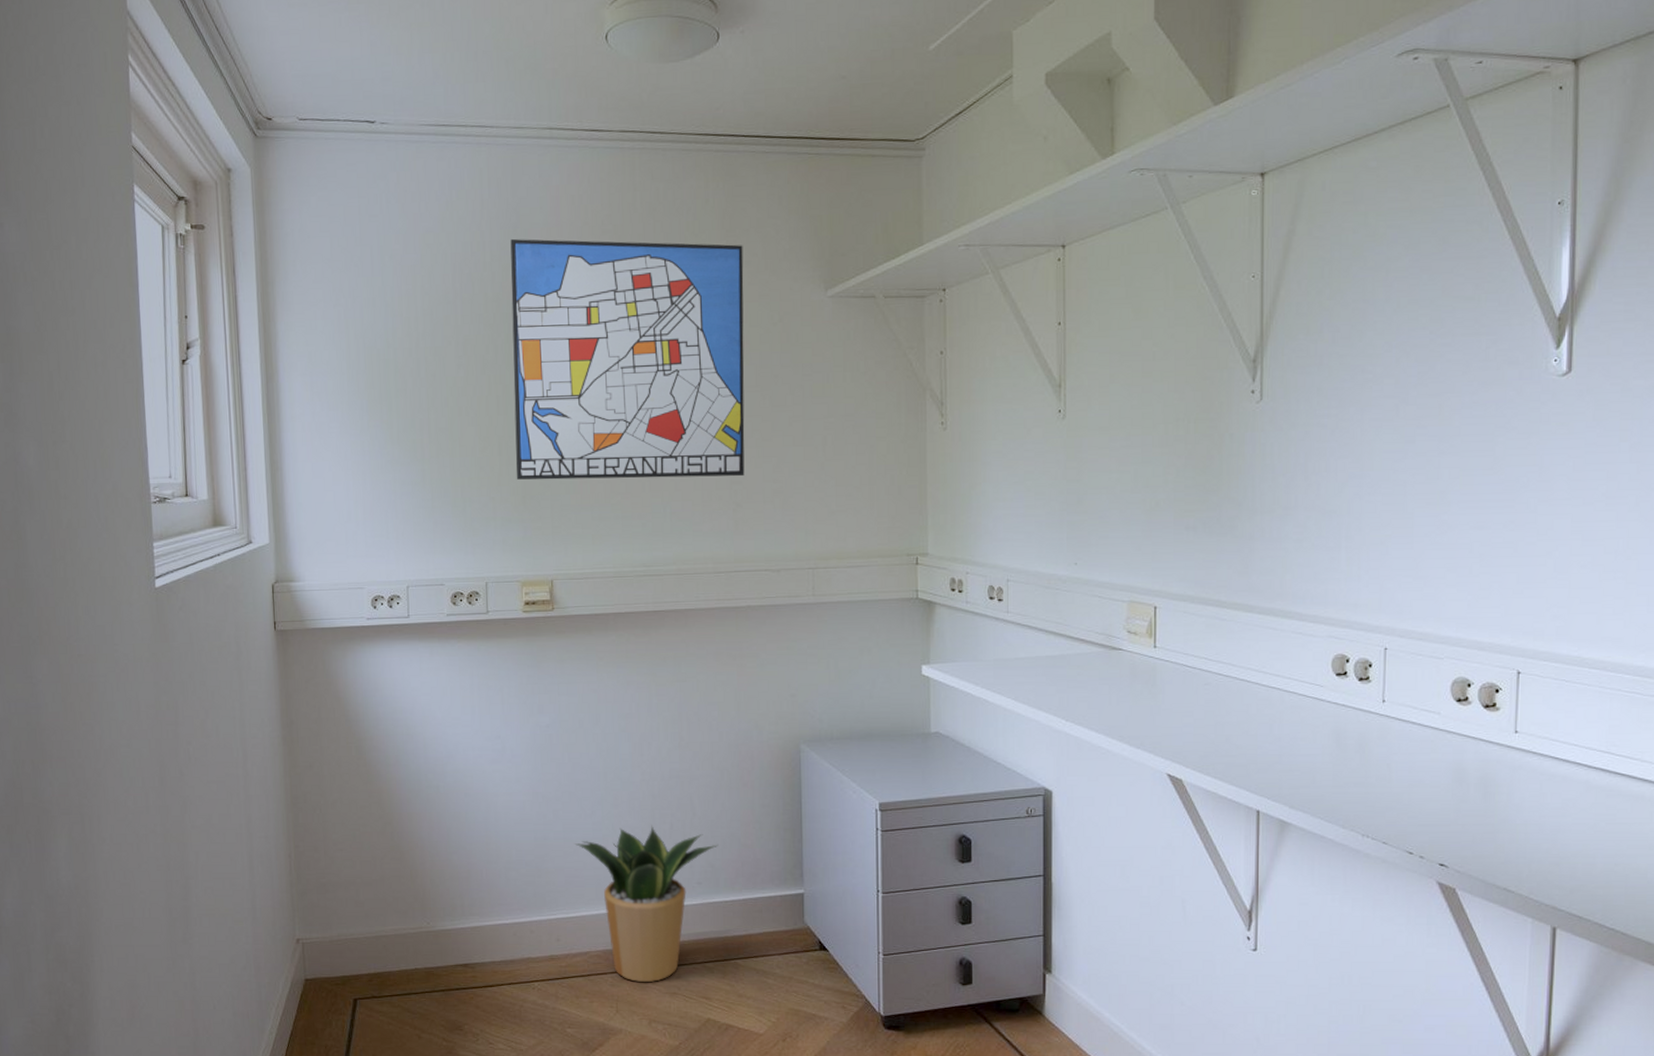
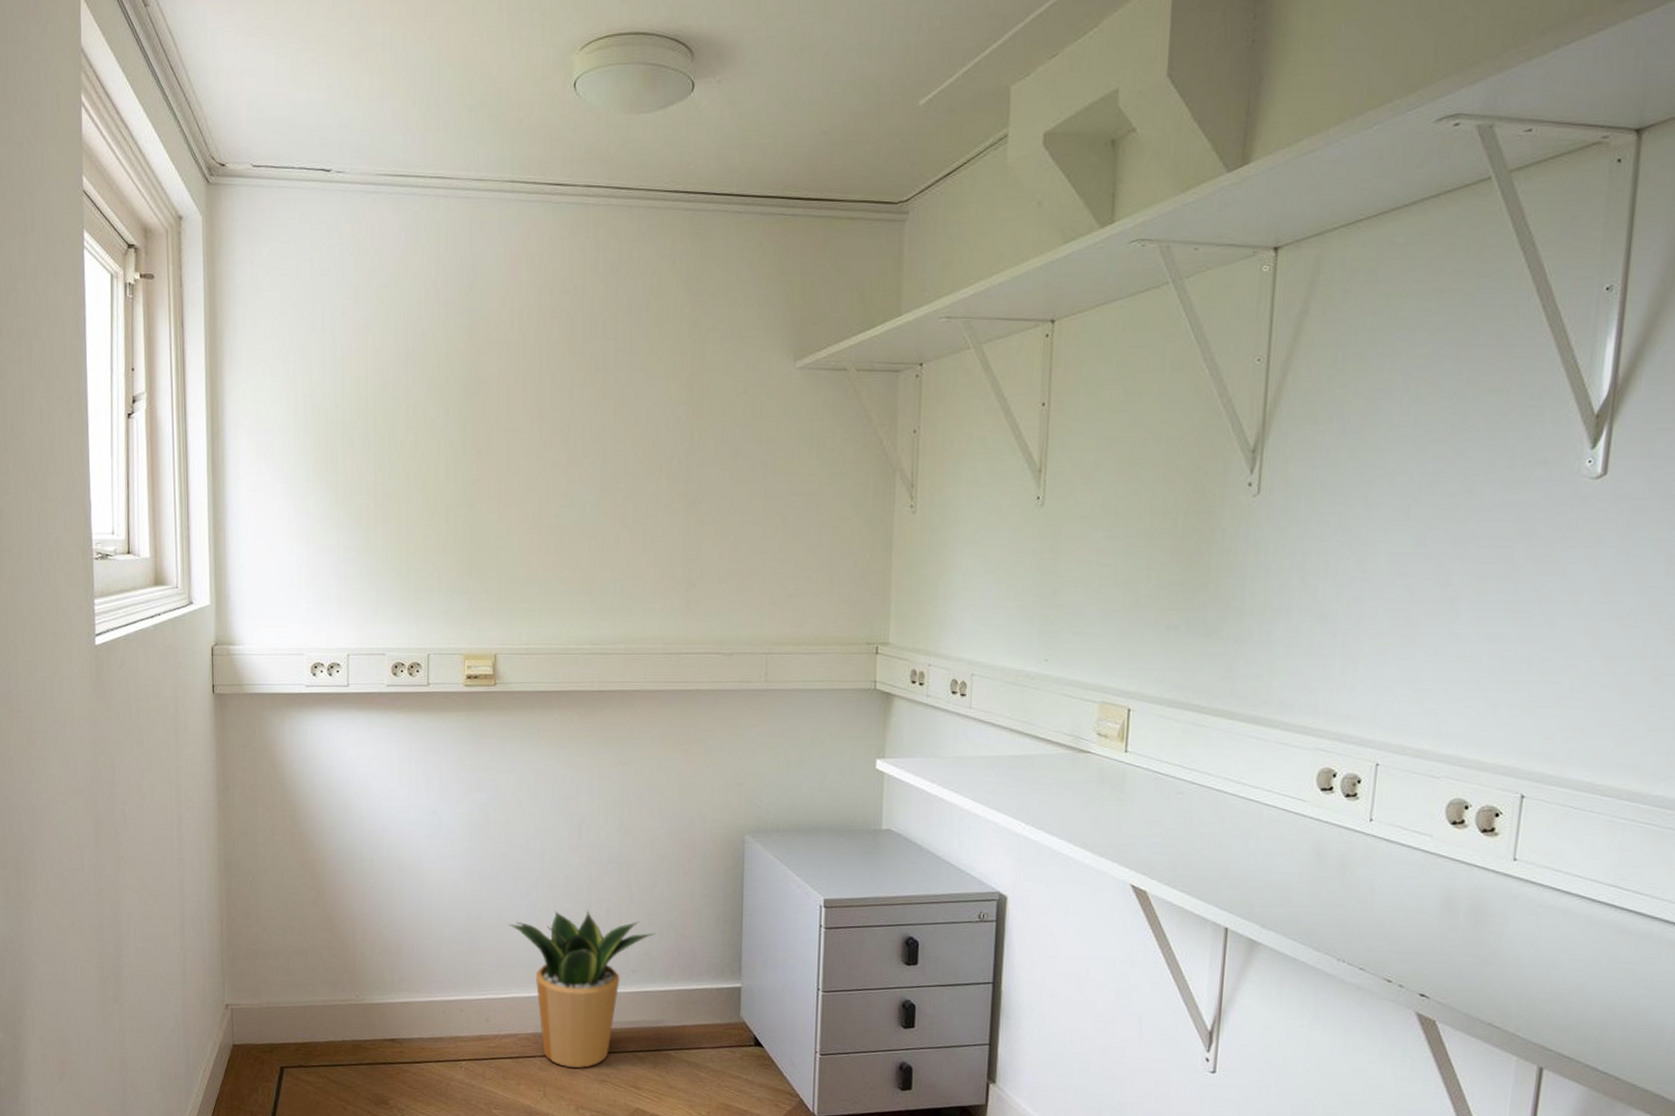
wall art: present [510,238,745,480] -> none [463,297,709,555]

